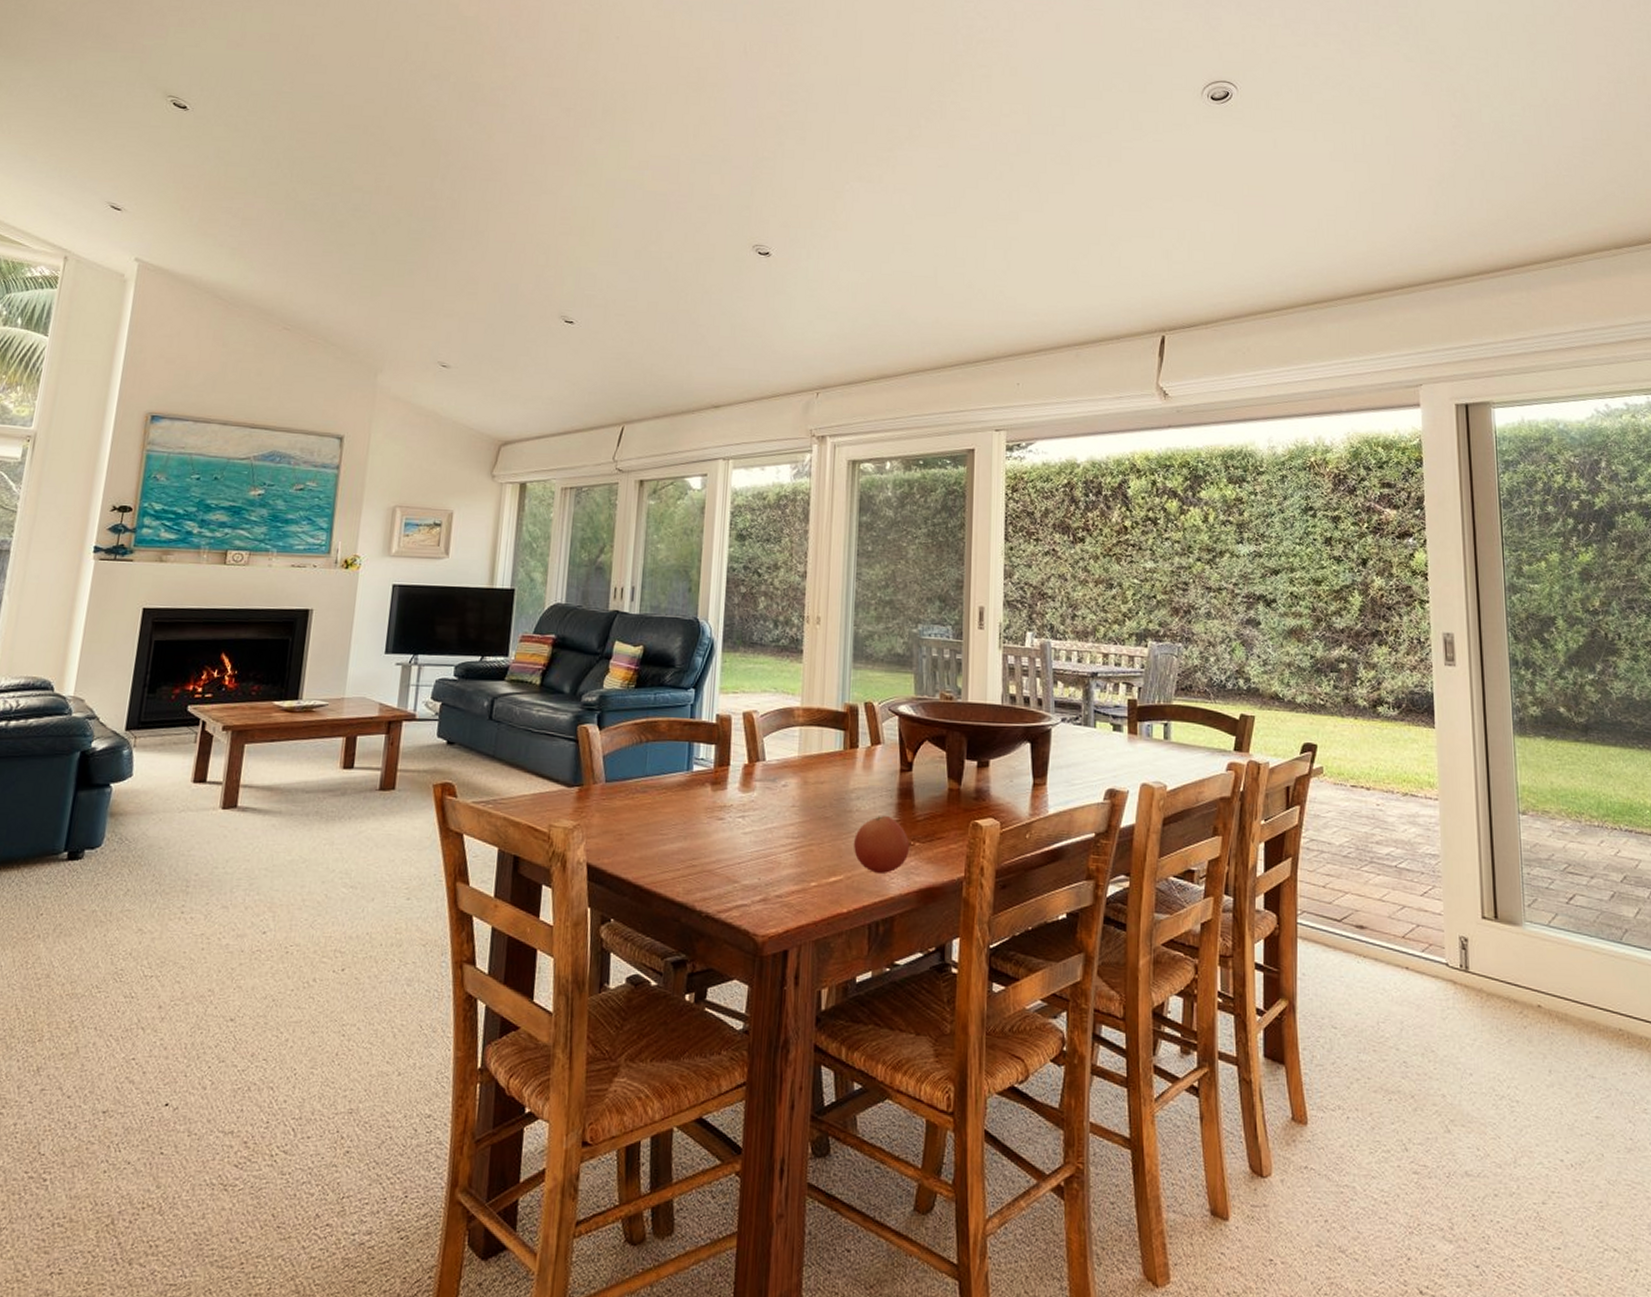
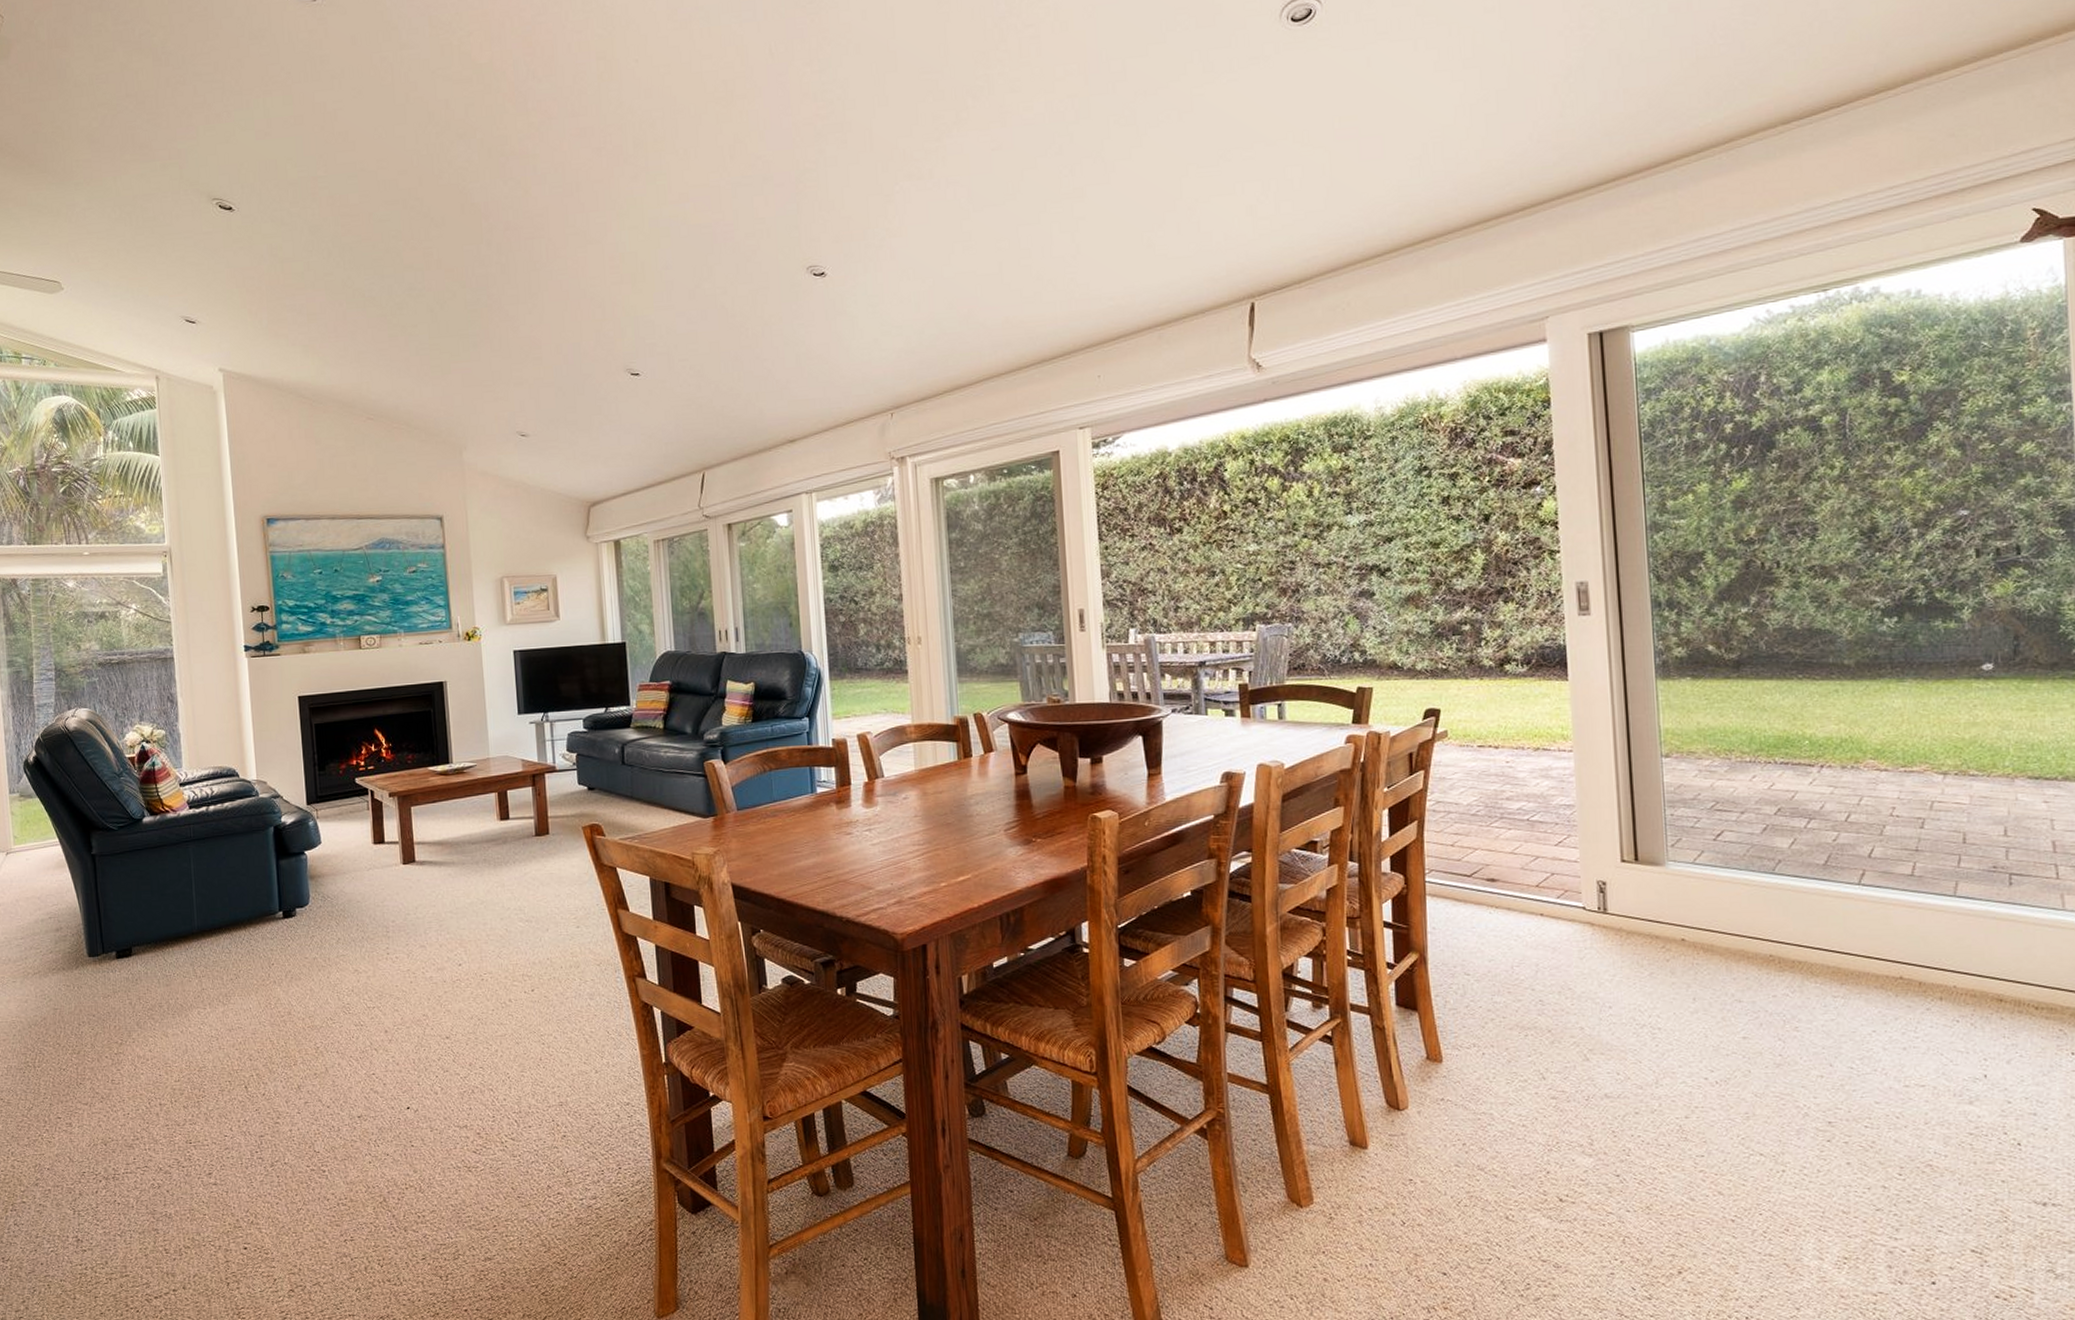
fruit: present [853,816,910,875] -> none [977,817,1032,871]

